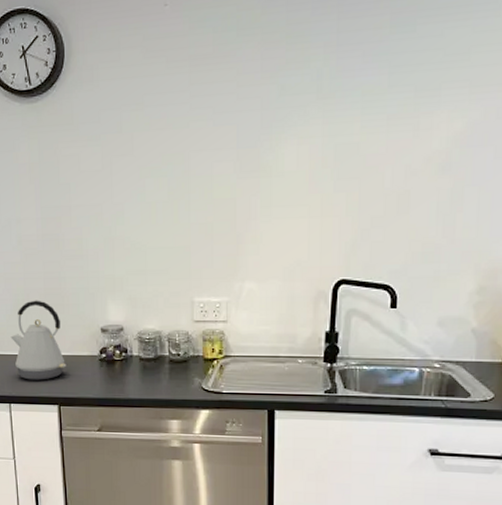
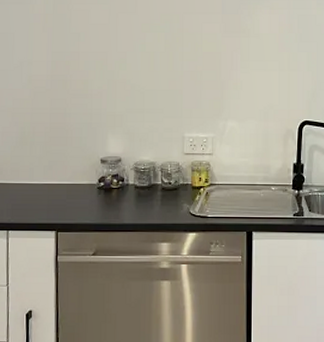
kettle: present [10,300,67,380] -> none [14,133,66,208]

